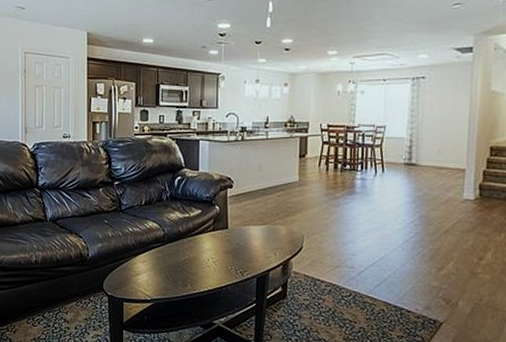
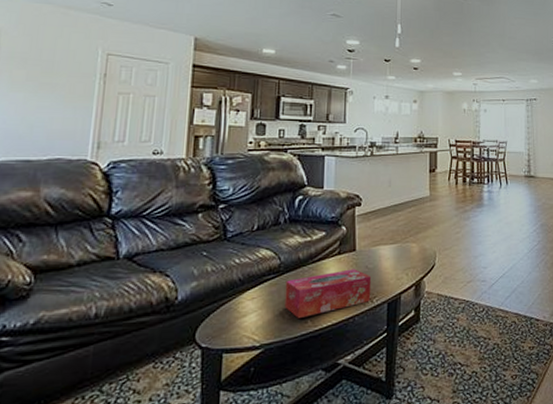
tissue box: none [169,244,242,282] -> present [284,269,372,318]

